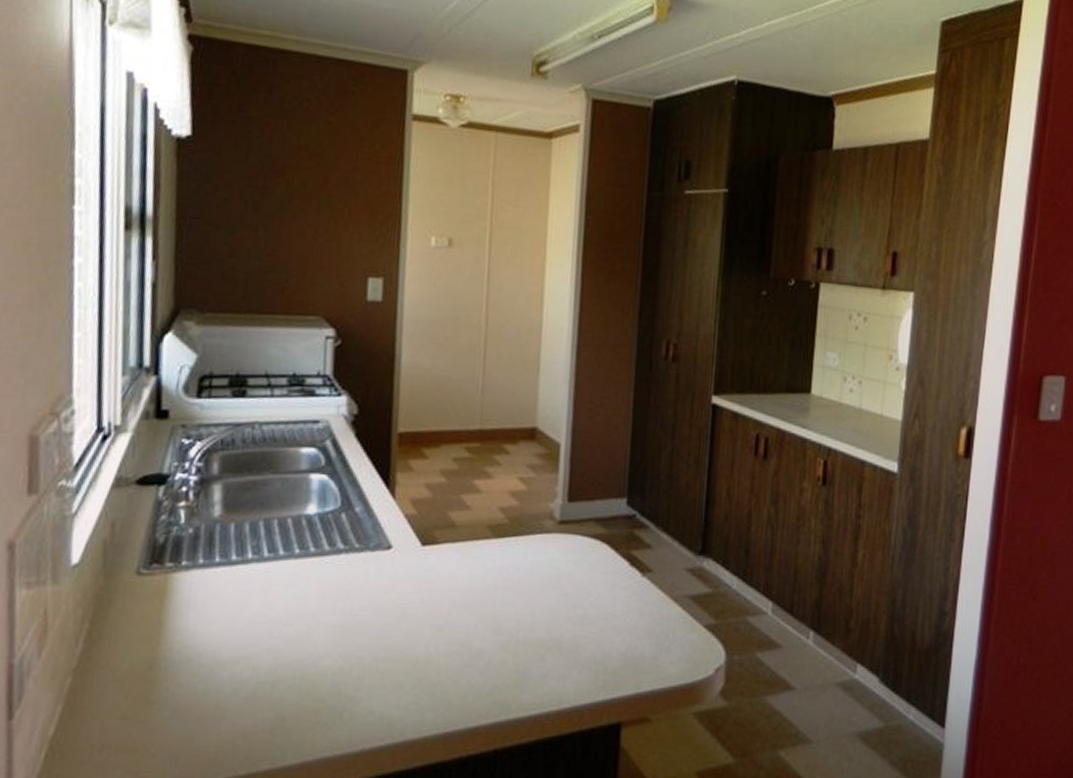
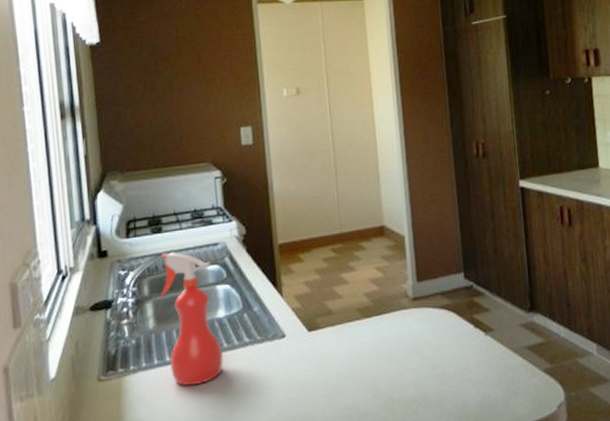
spray bottle: none [232,424,309,595] -> present [159,252,224,386]

